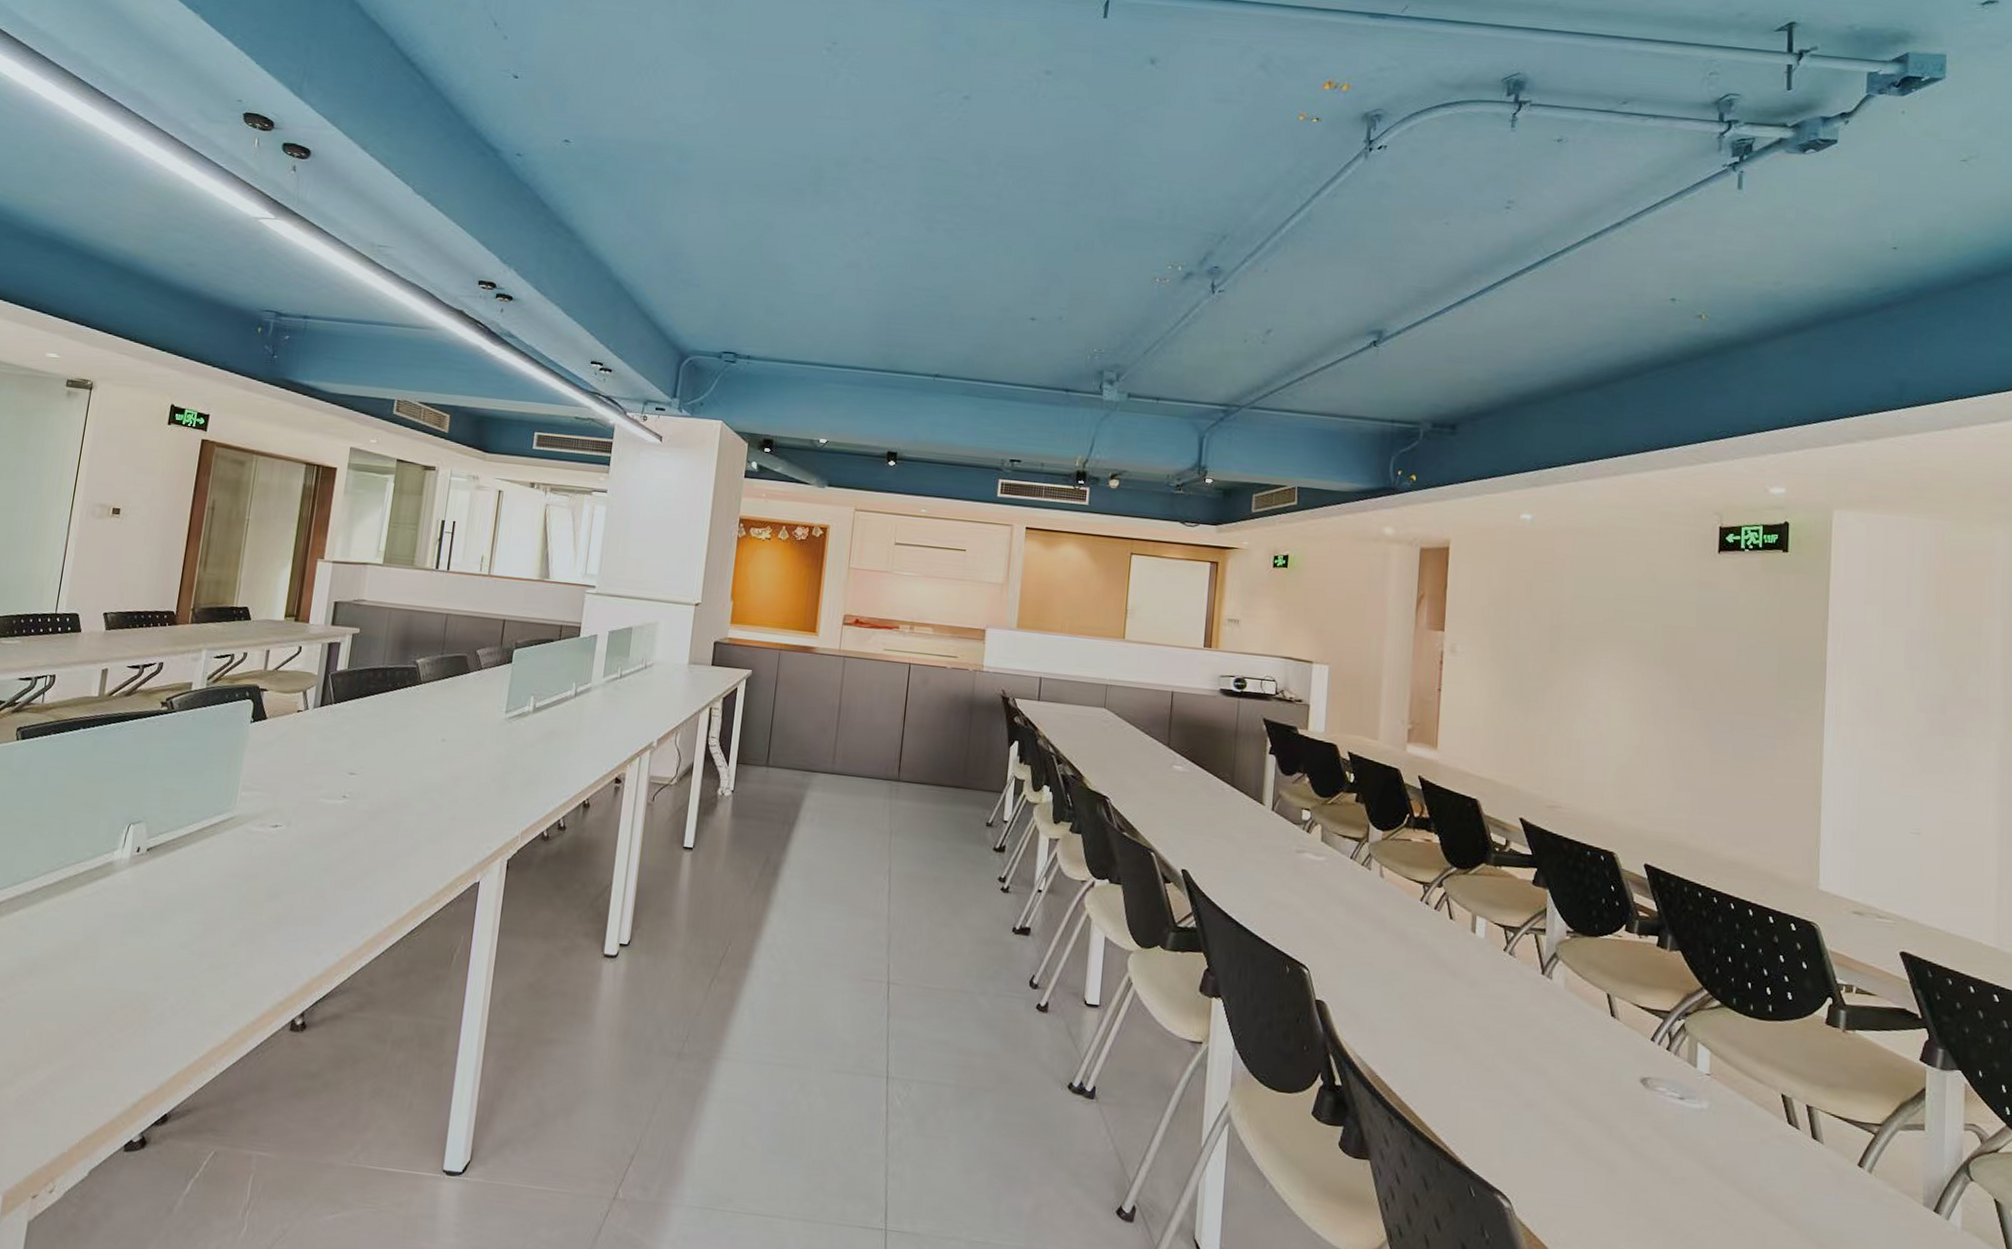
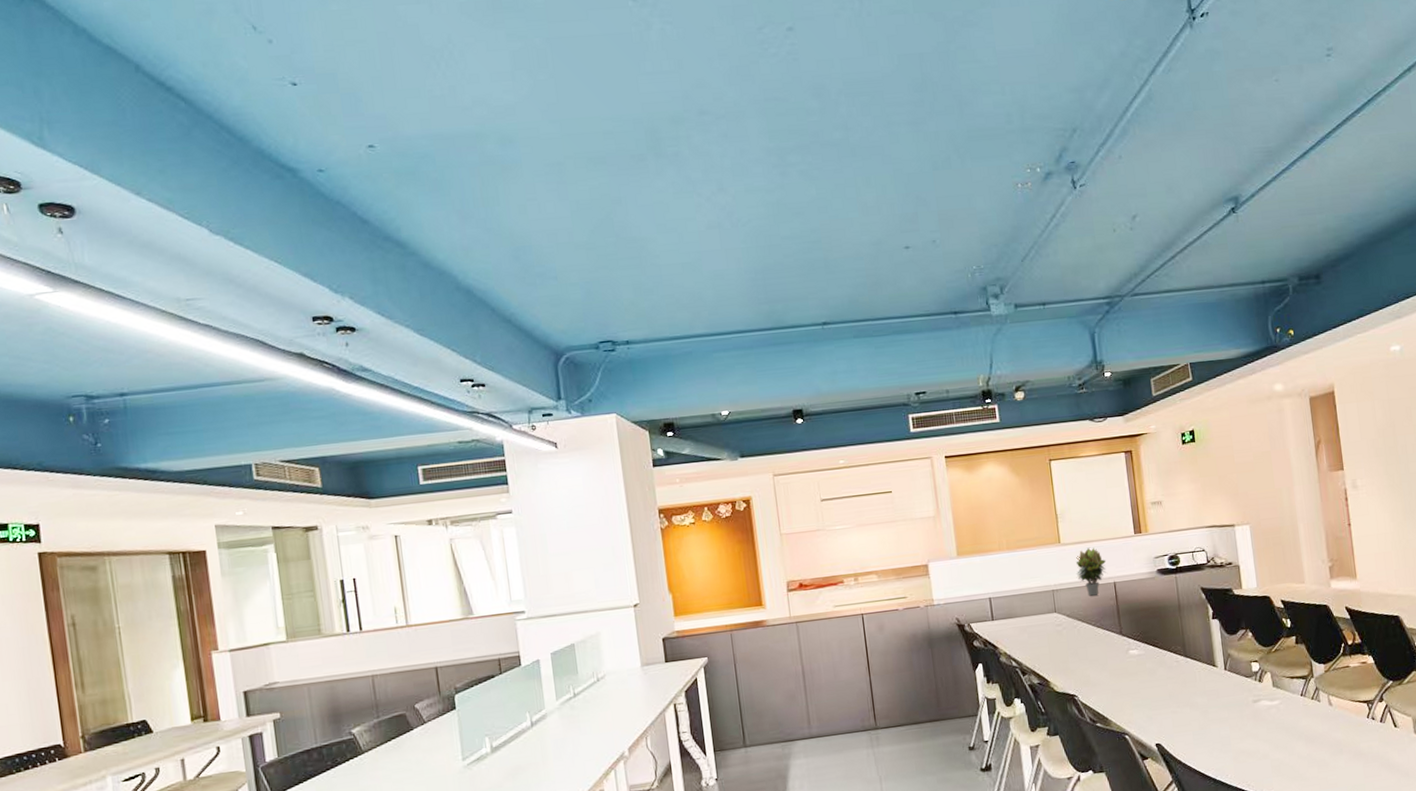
potted plant: none [1135,651,1168,701] -> present [1077,548,1107,596]

